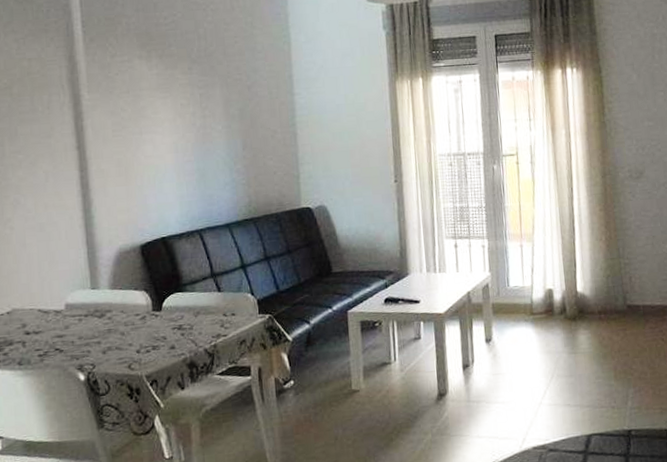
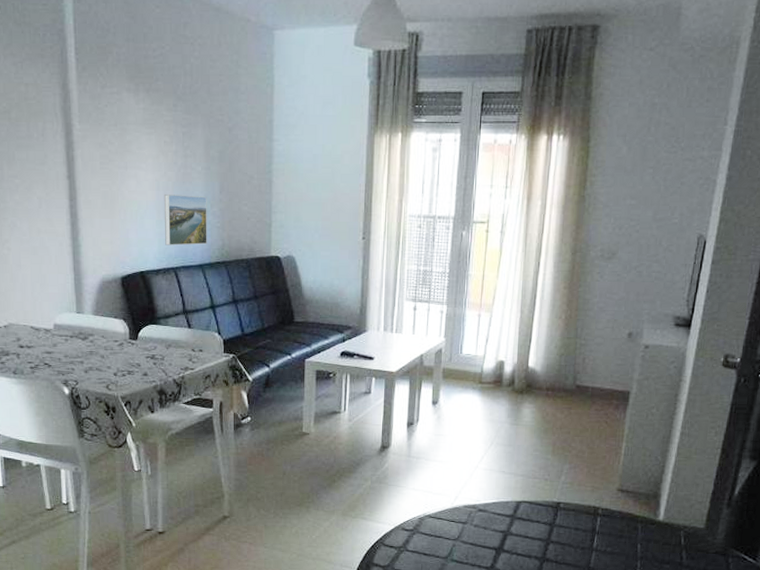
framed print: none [184,154,233,208] -> present [164,195,207,246]

